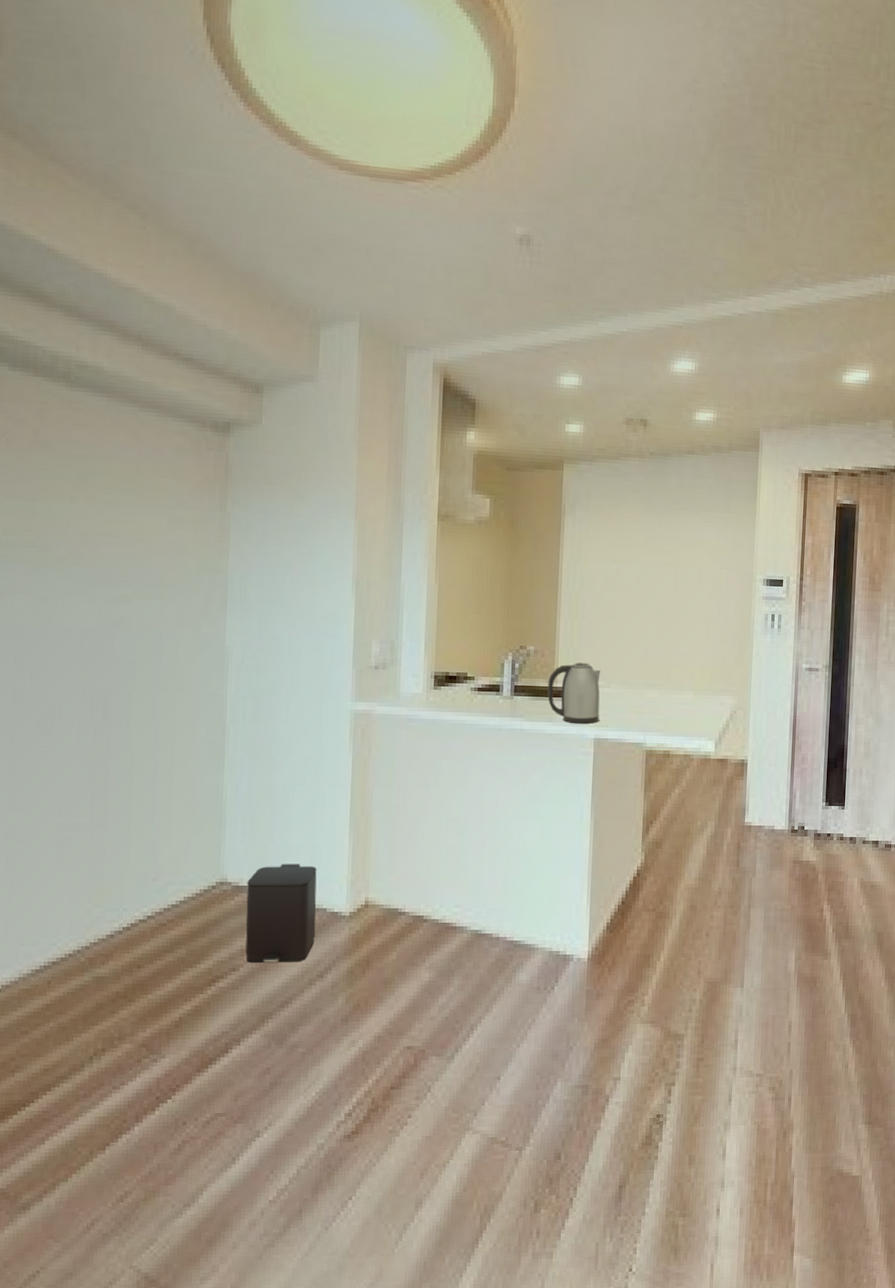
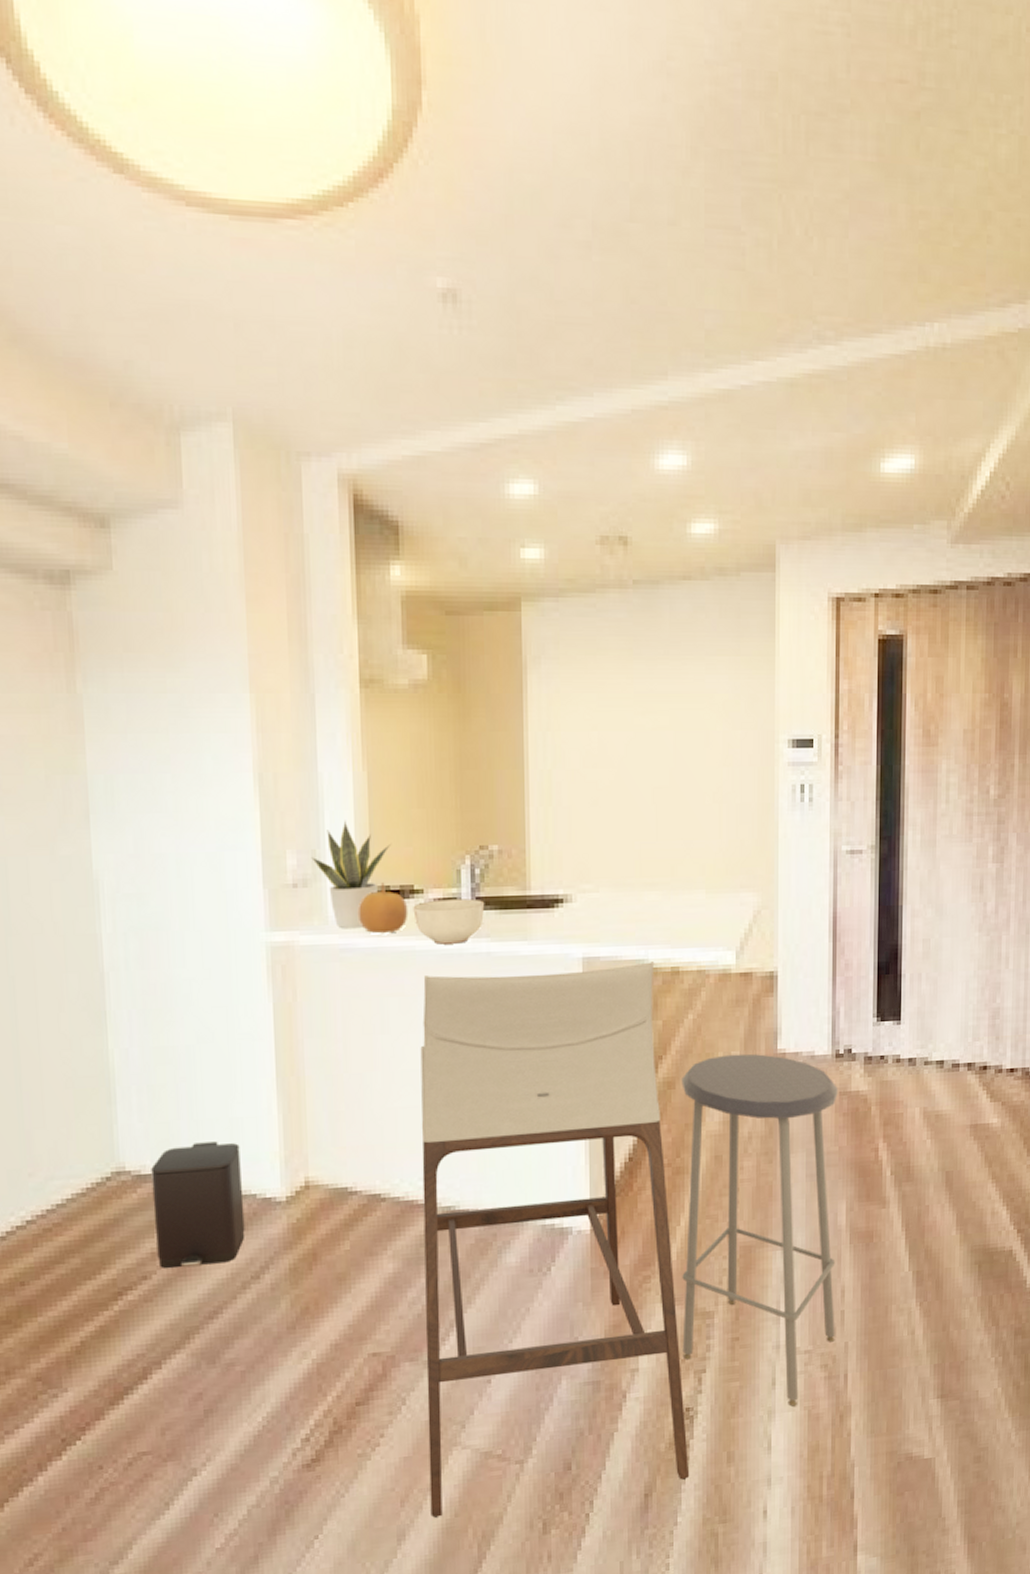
potted plant: none [391,620,452,704] -> present [311,820,390,929]
fruit: none [422,669,462,710] -> present [357,882,409,934]
bar stool: none [444,744,657,1190] -> present [420,961,690,1518]
bowl: none [465,685,521,721] -> present [413,898,485,945]
kettle: present [547,662,601,724] -> none [519,862,588,940]
bar stool: none [656,824,792,1121] -> present [681,1053,838,1407]

